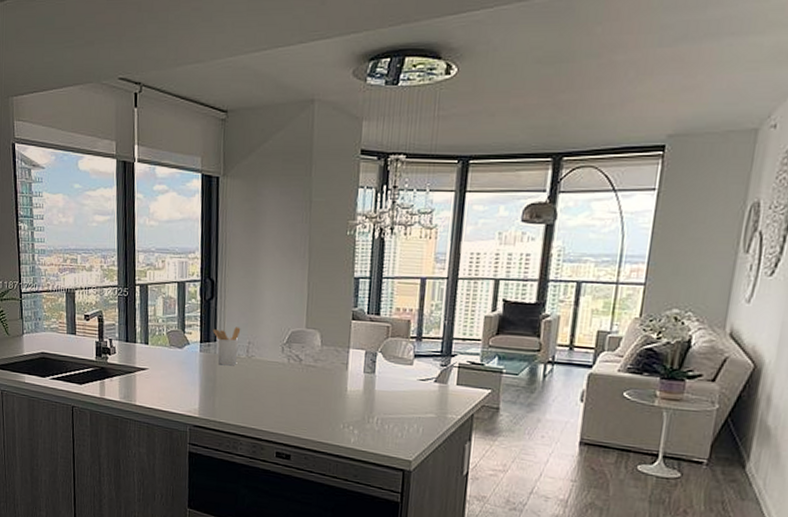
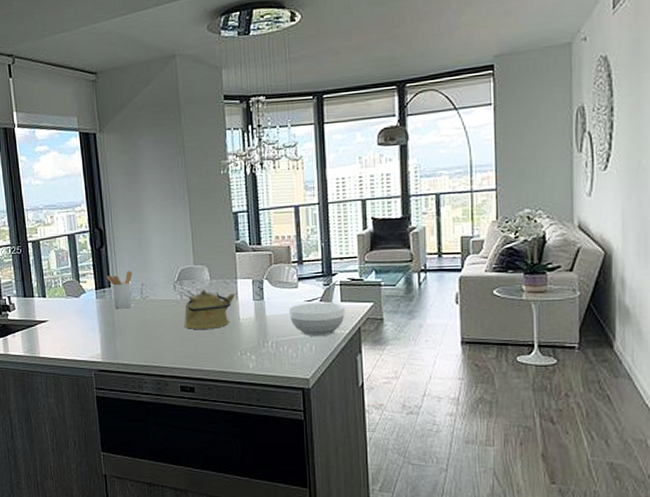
kettle: none [287,355,345,398] -> present [184,289,235,329]
bowl: none [399,382,460,419] -> present [288,302,345,336]

